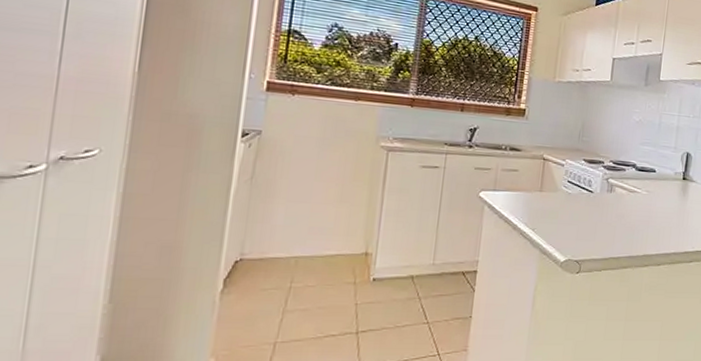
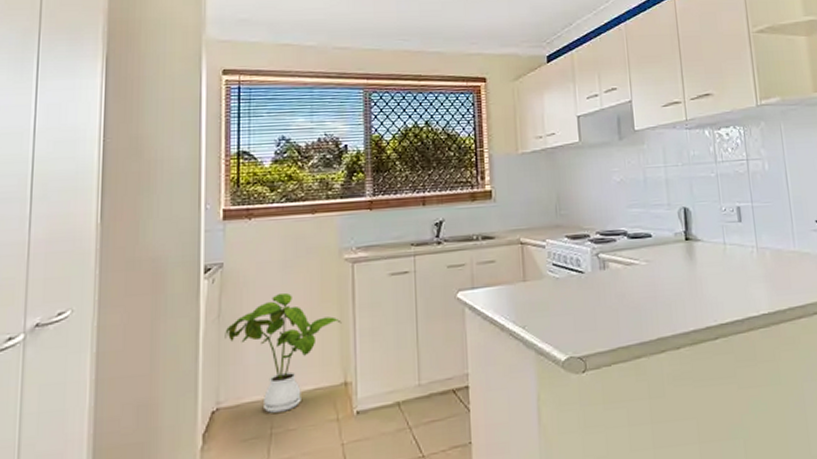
house plant: none [255,166,370,270] -> present [225,293,342,413]

